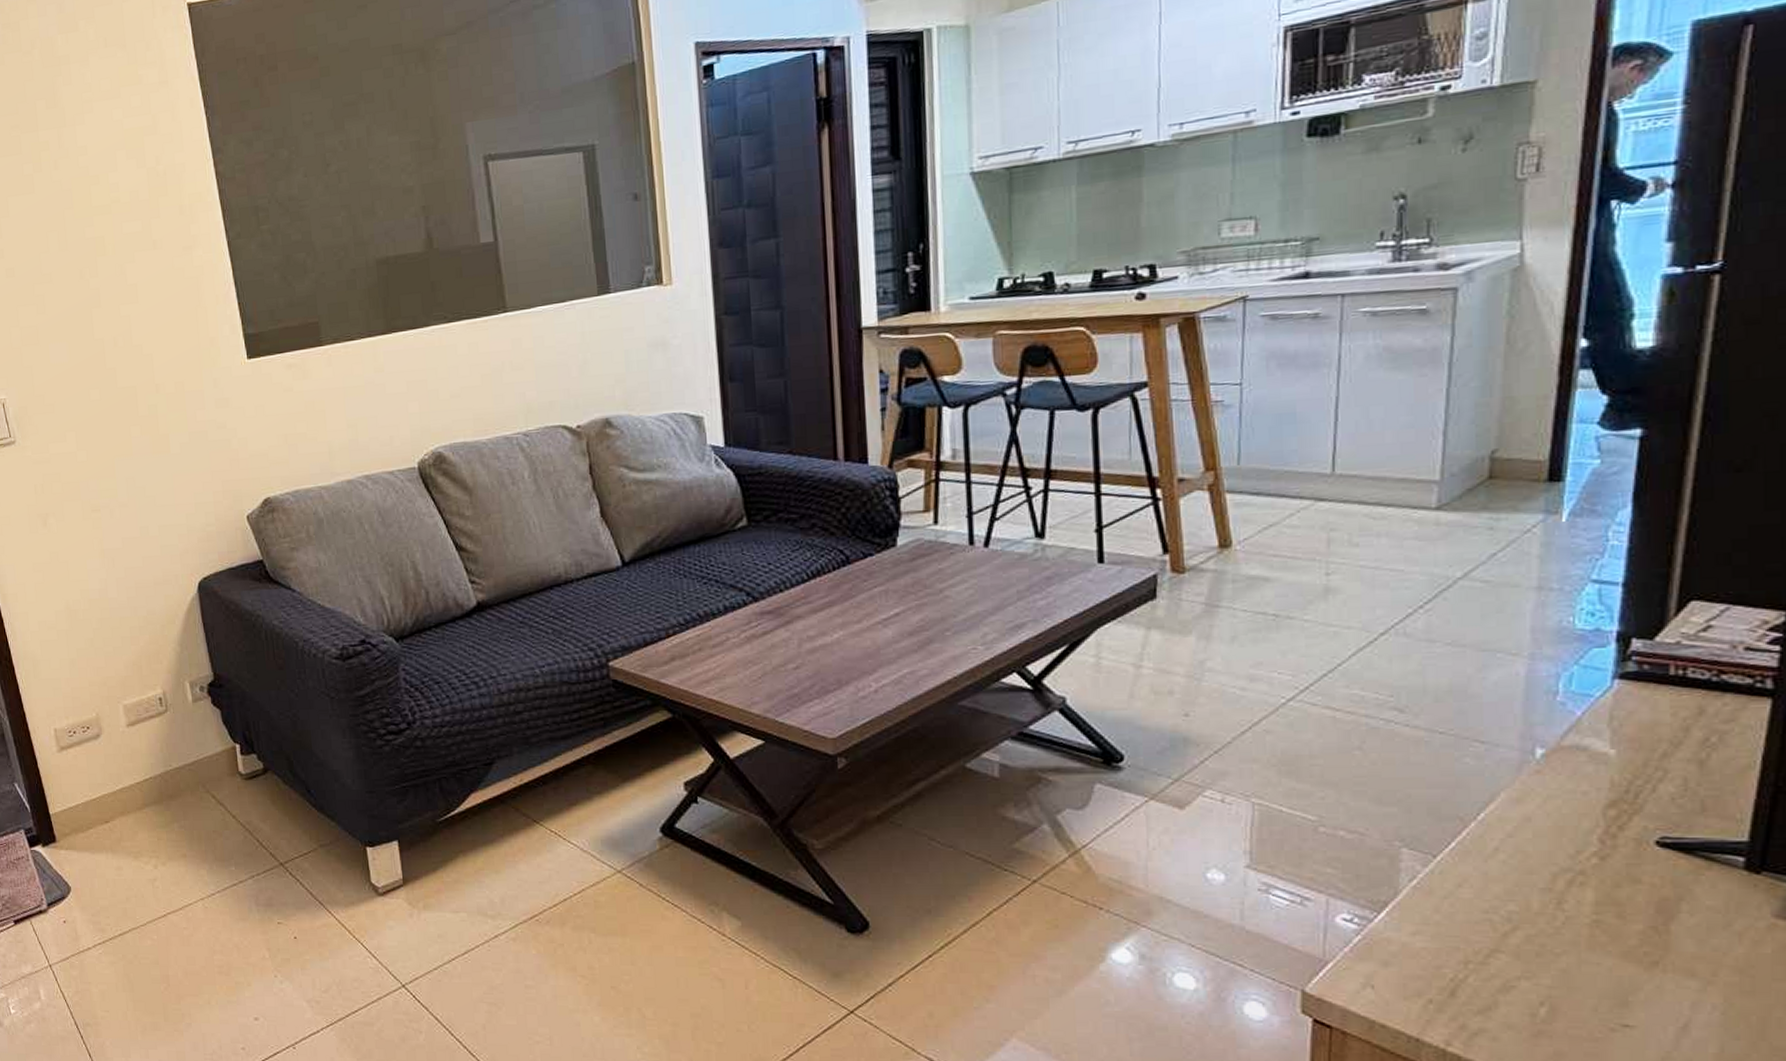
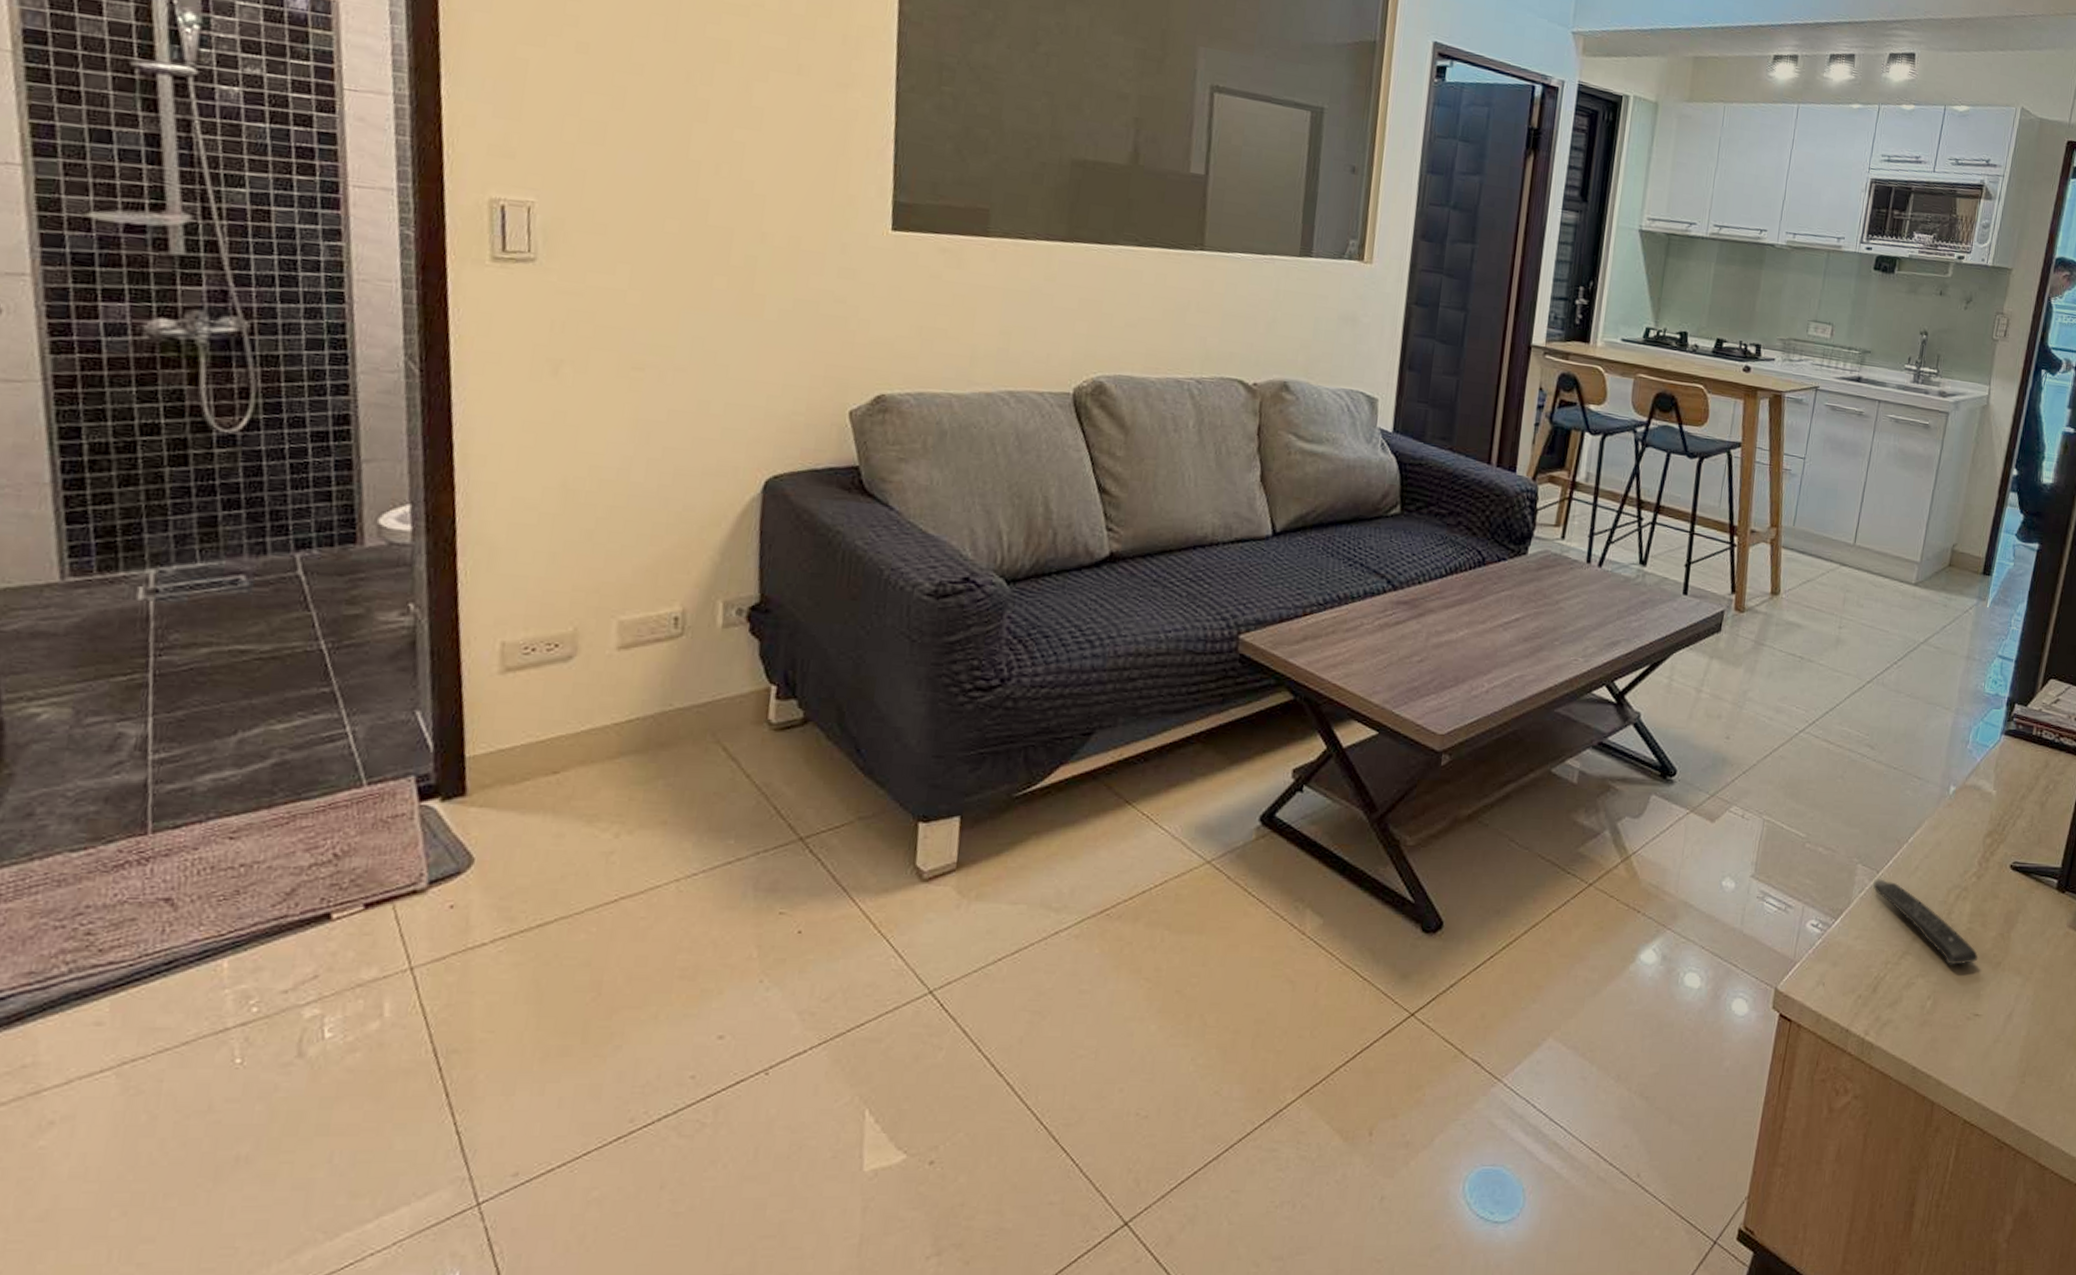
remote control: none [1430,864,1618,965] -> present [1873,879,1978,965]

